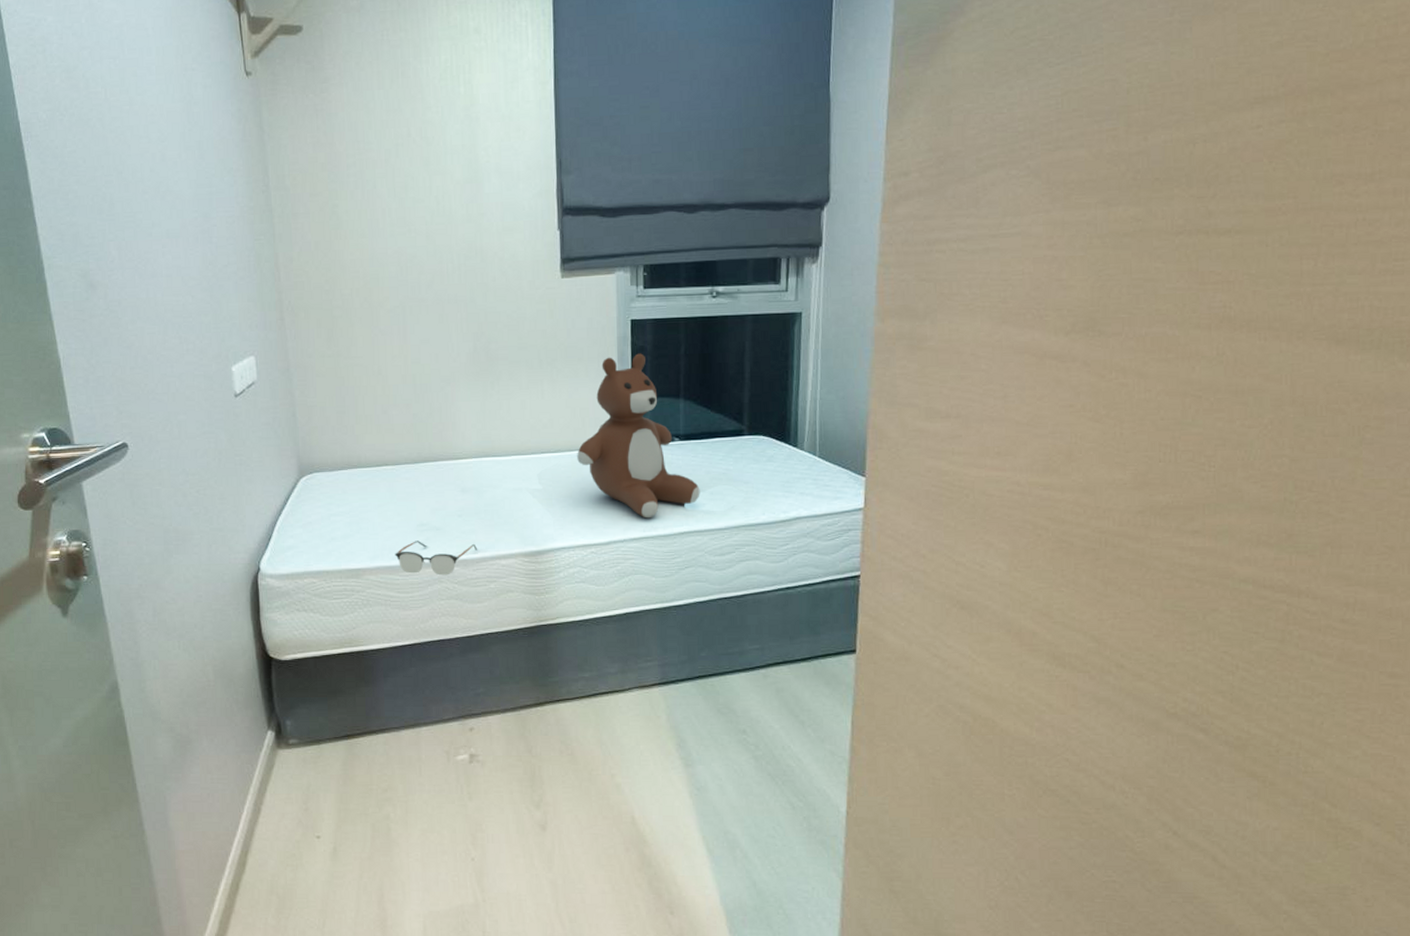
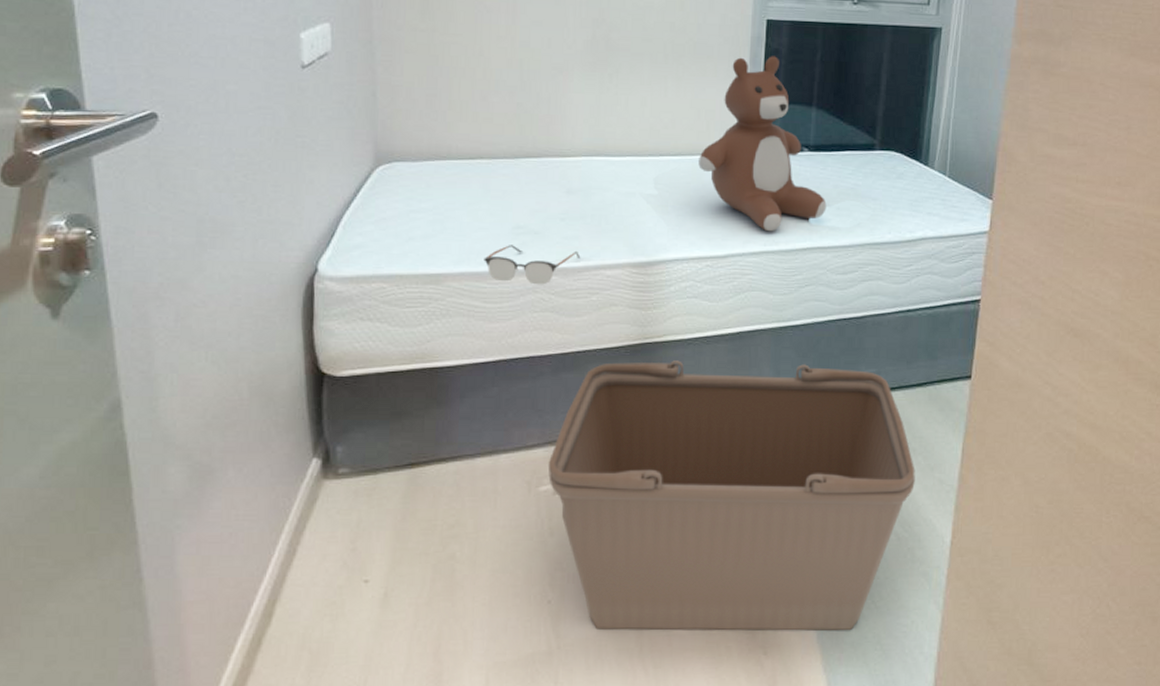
bicycle basket: none [462,640,806,894] -> present [548,360,915,631]

